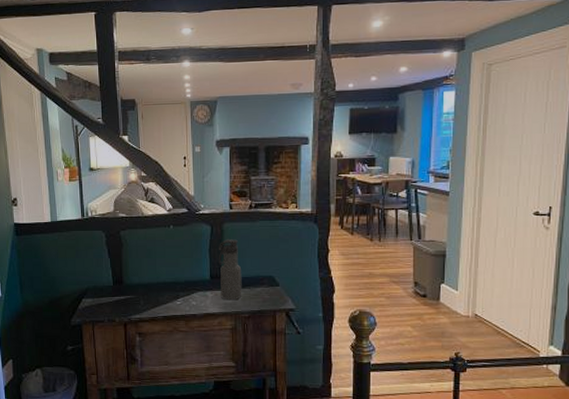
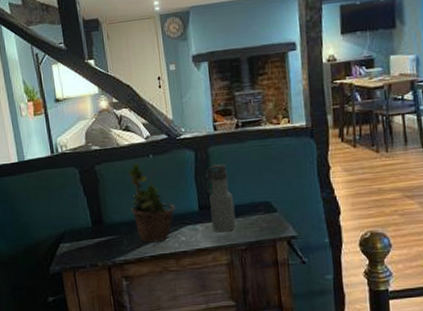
potted plant: none [149,231,189,306] -> present [127,162,175,244]

